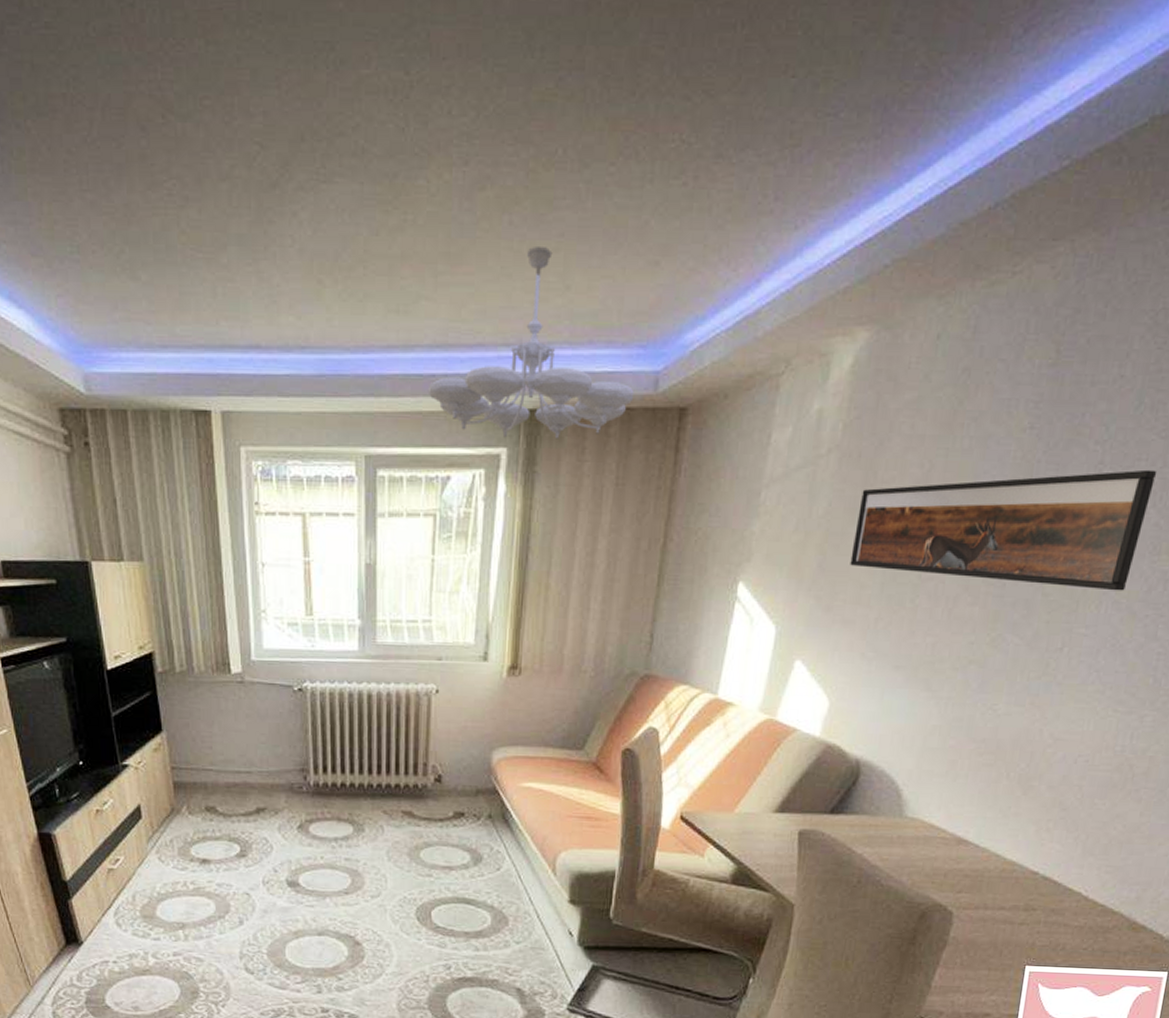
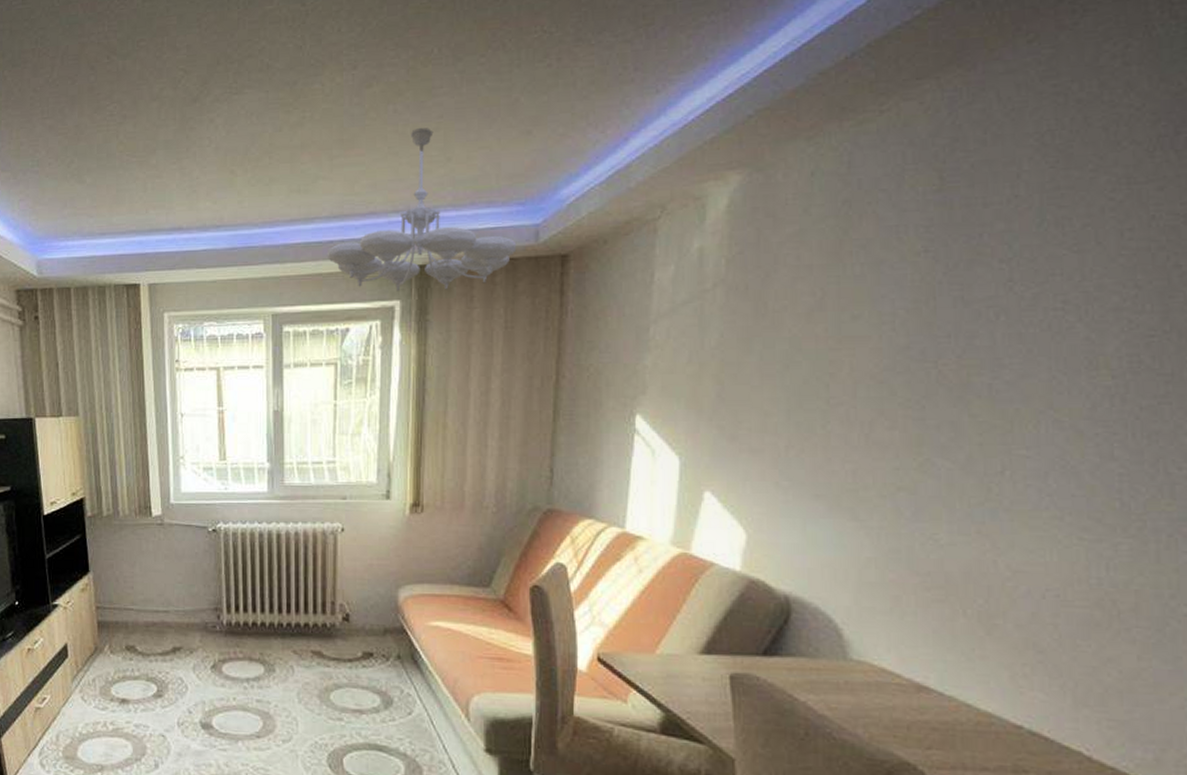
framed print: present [850,469,1158,591] -> none [750,284,1077,409]

